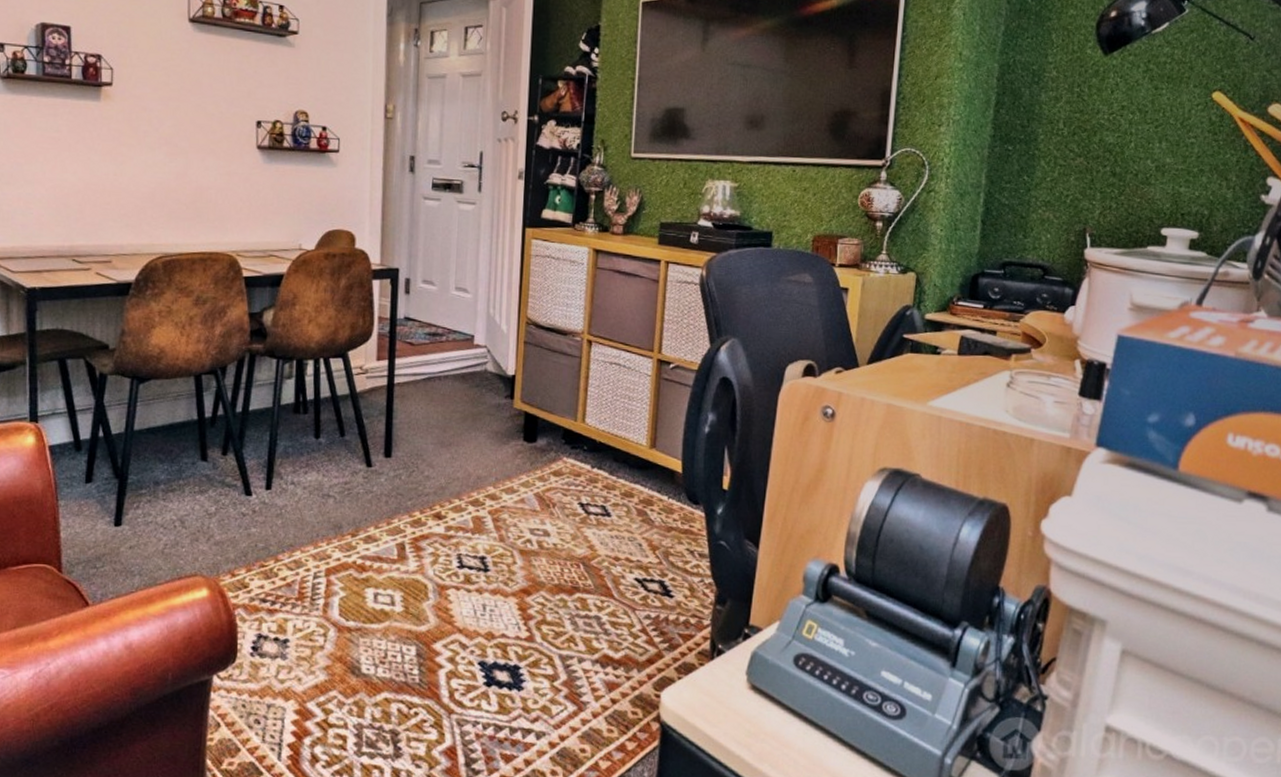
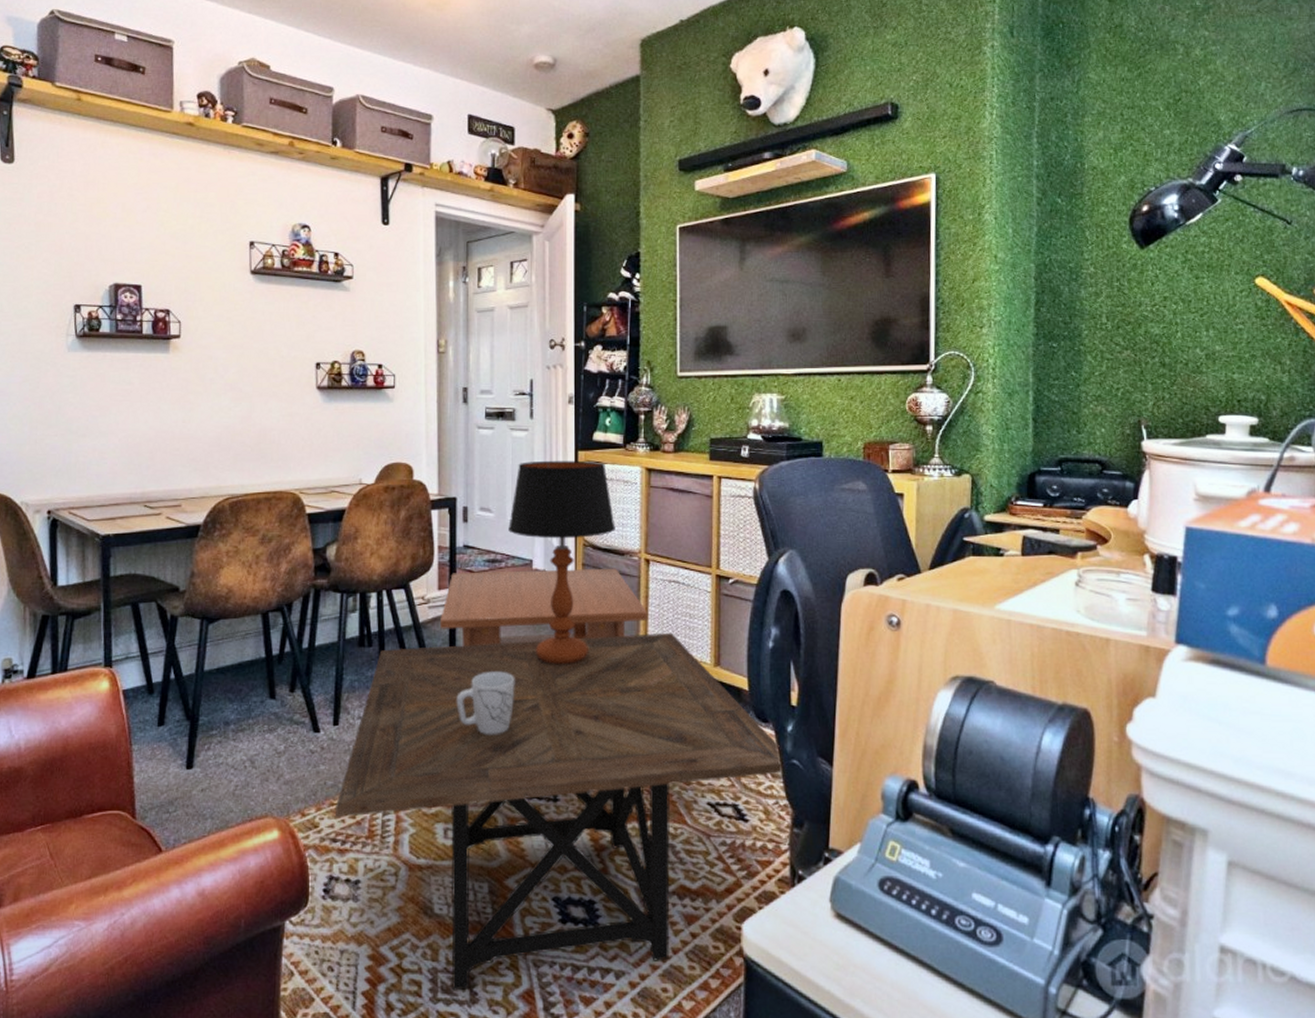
side table: none [266,413,711,746] -> present [336,632,784,991]
coffee table: none [378,344,588,418] -> present [440,568,648,646]
mug: none [391,443,451,506] -> present [456,672,515,735]
table lamp: none [451,235,560,441] -> present [508,460,616,665]

